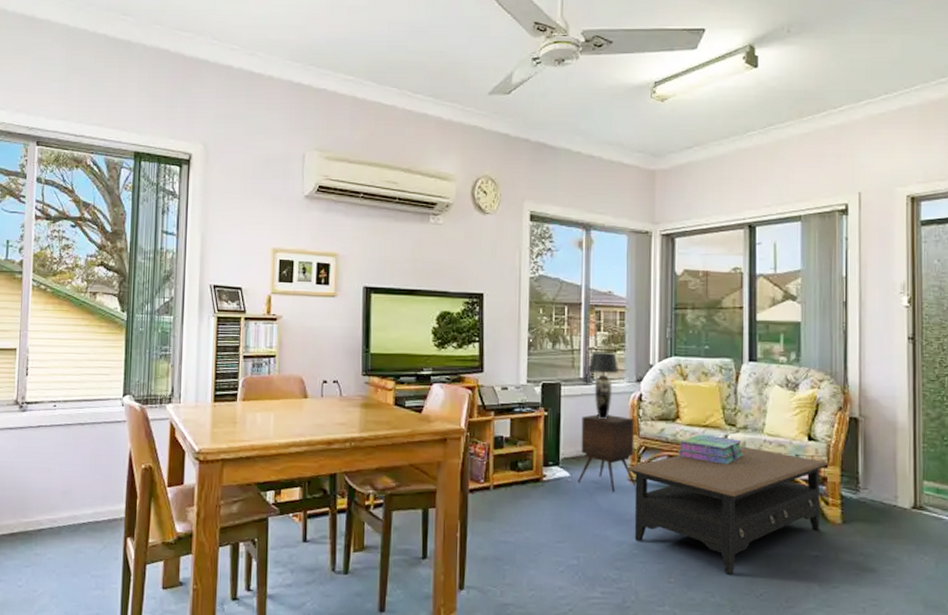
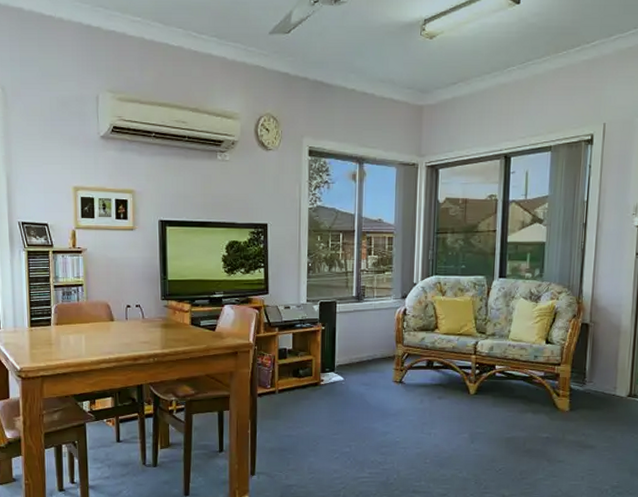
side table: present [578,414,636,492] -> none [350,327,400,392]
table lamp: present [588,351,619,419] -> none [360,273,387,331]
coffee table: present [627,446,828,575] -> none [392,350,561,455]
stack of books: present [678,434,743,466] -> none [436,341,491,367]

